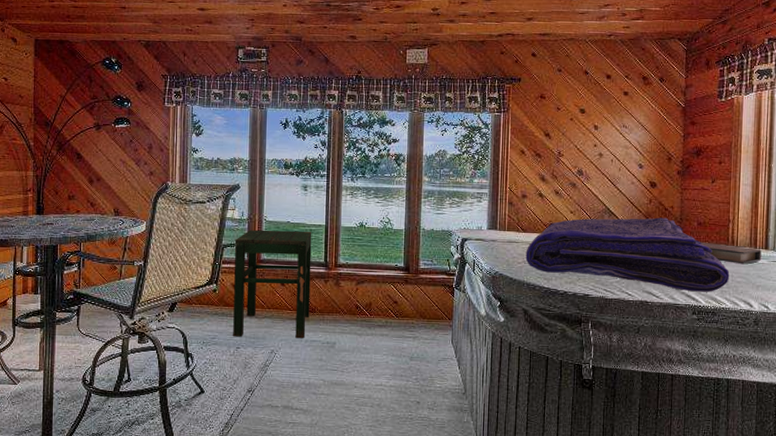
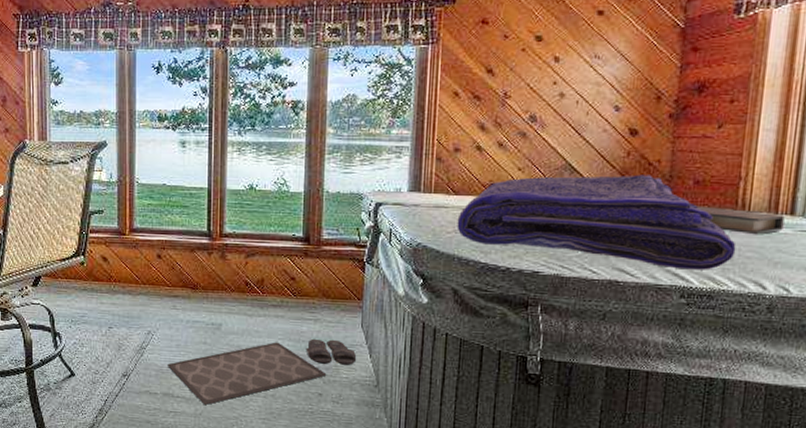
stool: present [233,229,312,339] -> none [103,193,192,319]
bath mat: none [288,357,424,415] -> present [168,342,327,405]
slippers: none [406,353,447,376] -> present [305,338,356,365]

